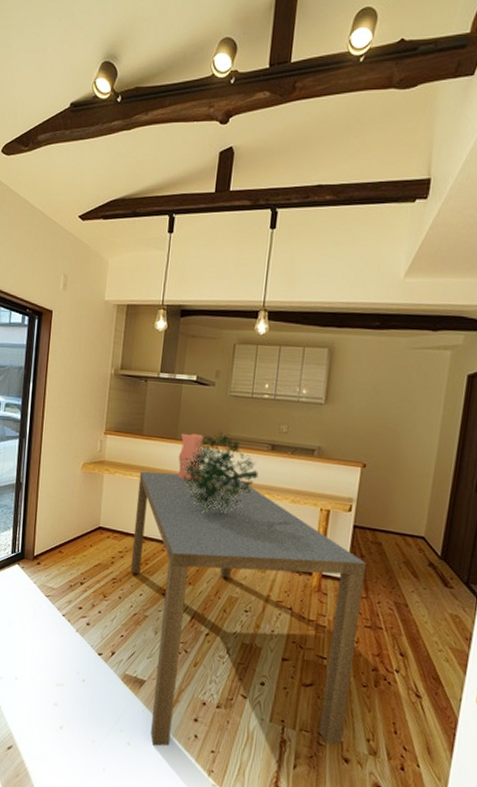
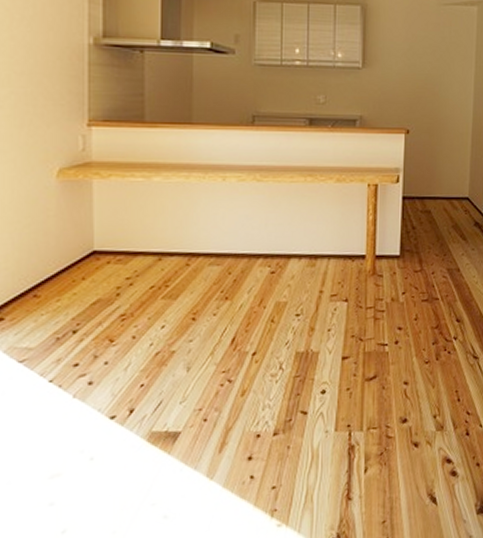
dining table: present [130,470,366,746] -> none [144,162,418,507]
vase: present [177,434,204,480] -> none [196,115,229,173]
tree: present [180,431,259,514] -> none [199,108,297,210]

